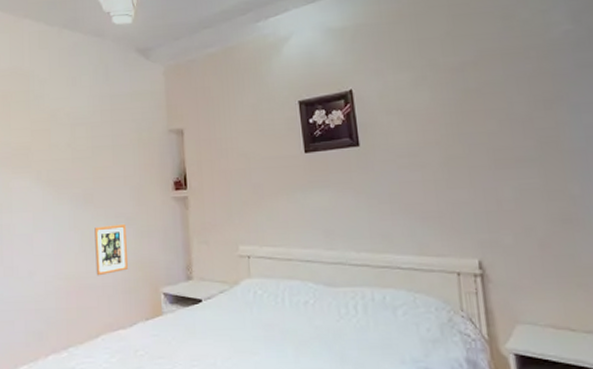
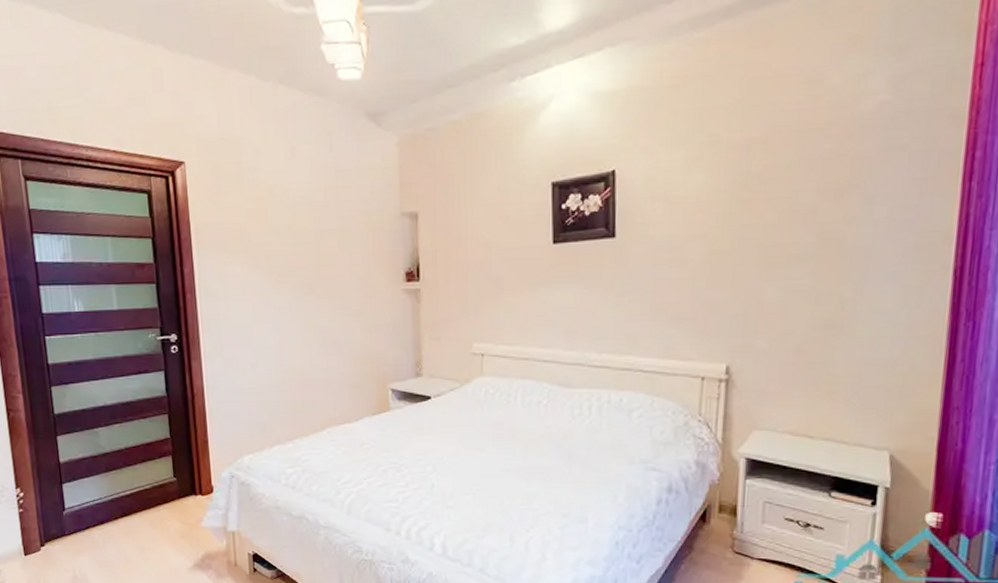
picture frame: present [94,223,128,276] -> none [319,316,354,370]

